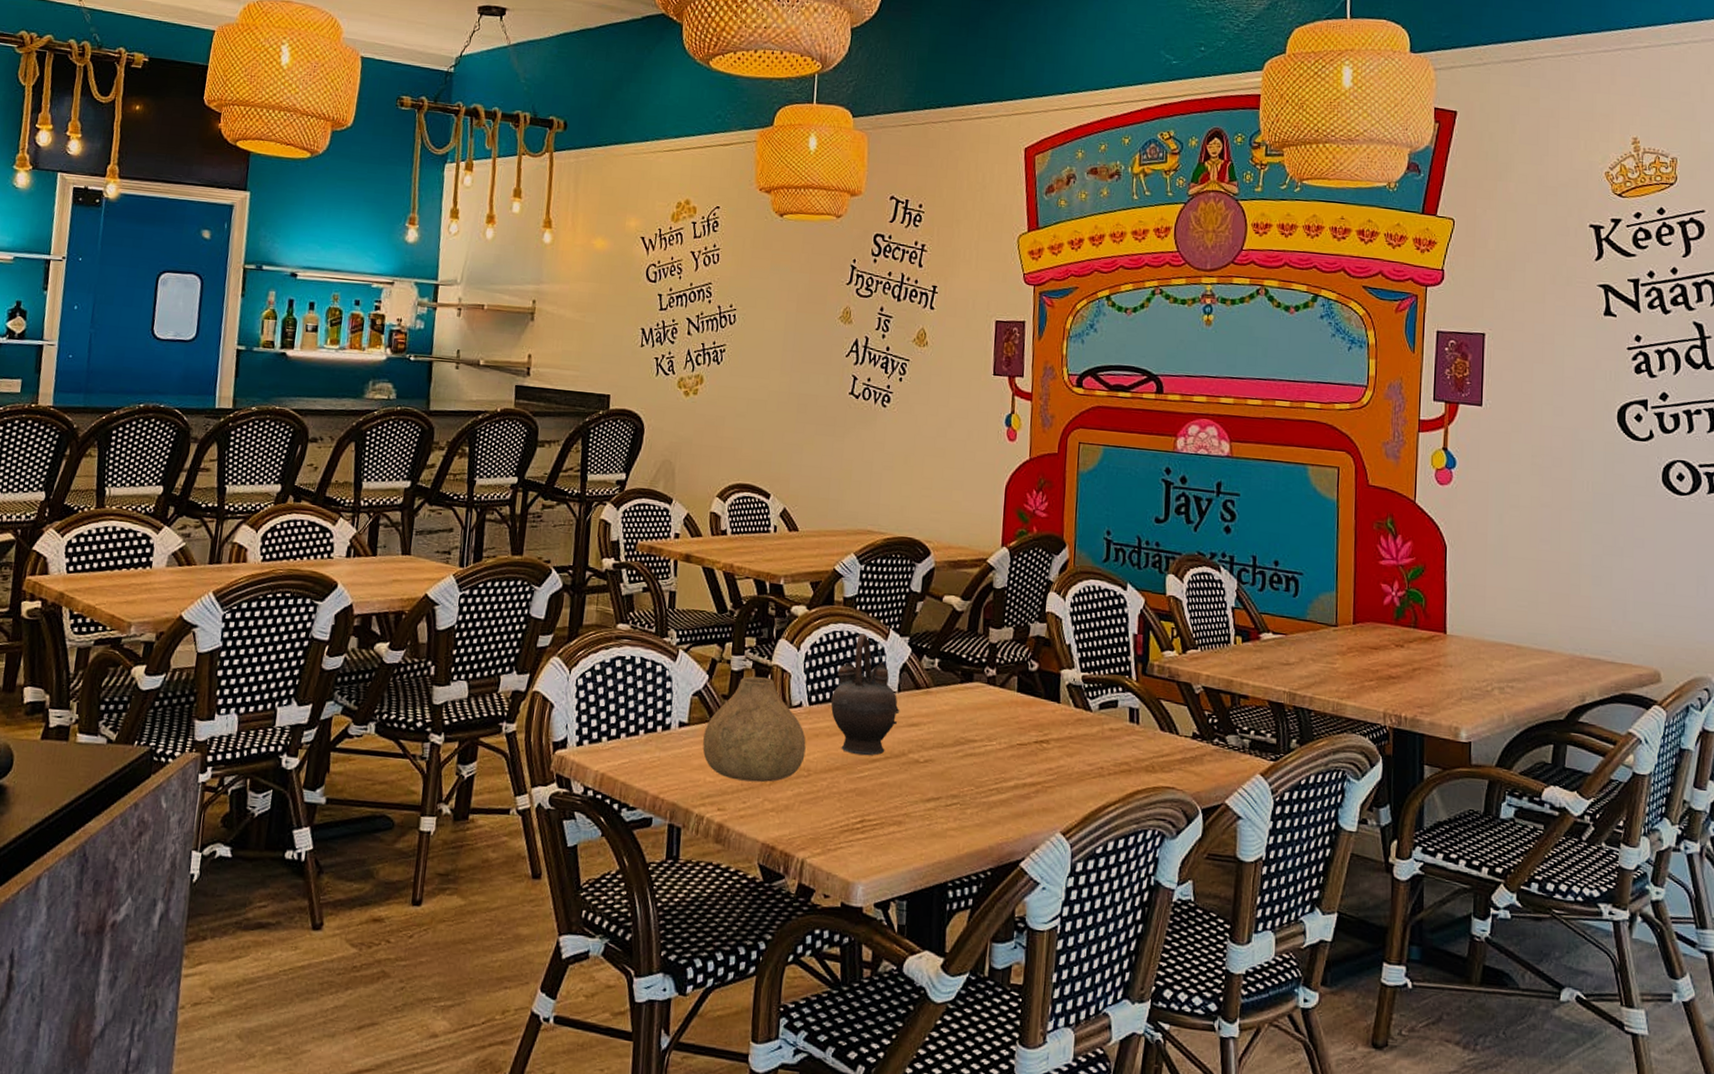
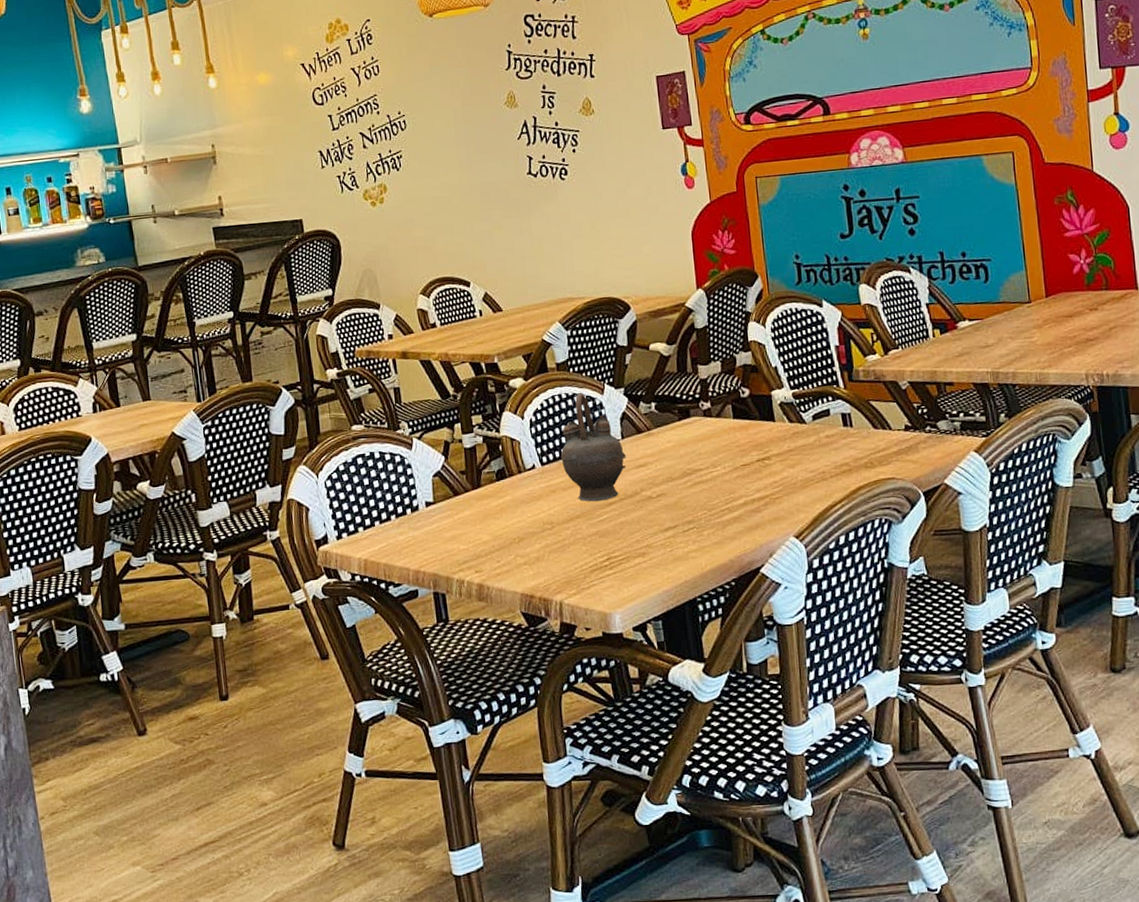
vase: present [702,676,806,783] -> none [450,449,546,544]

